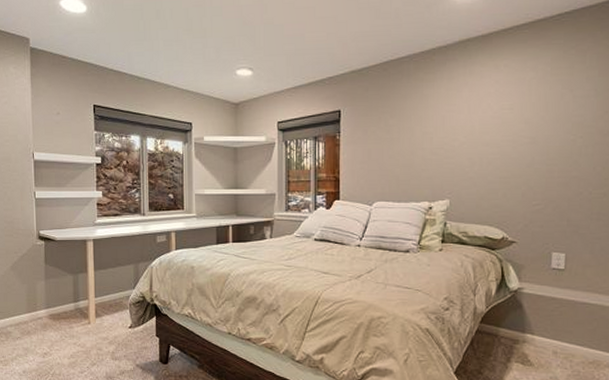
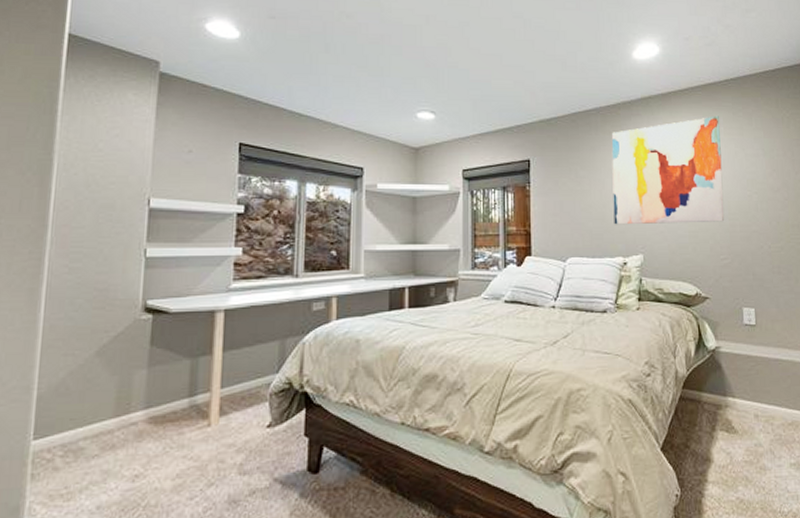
wall art: none [421,55,546,171] -> present [611,116,725,225]

